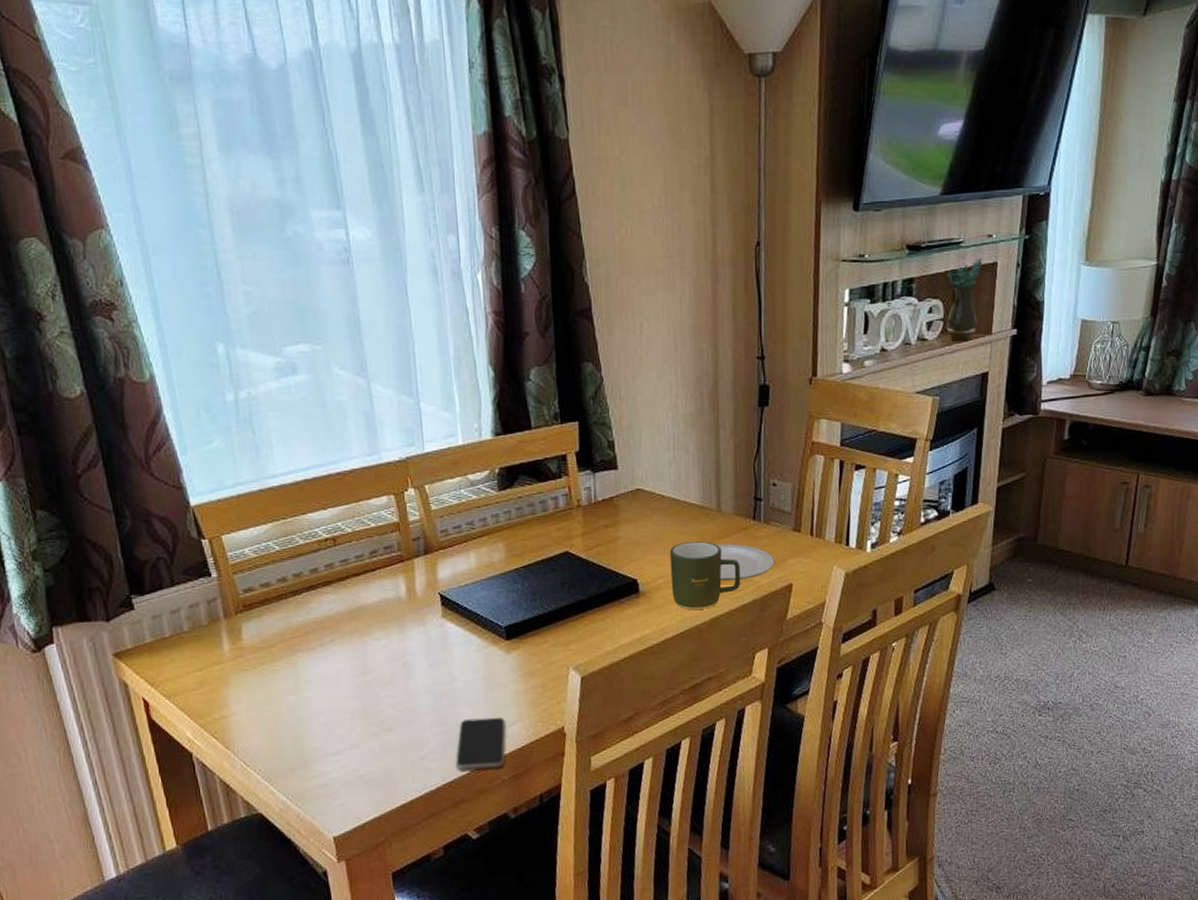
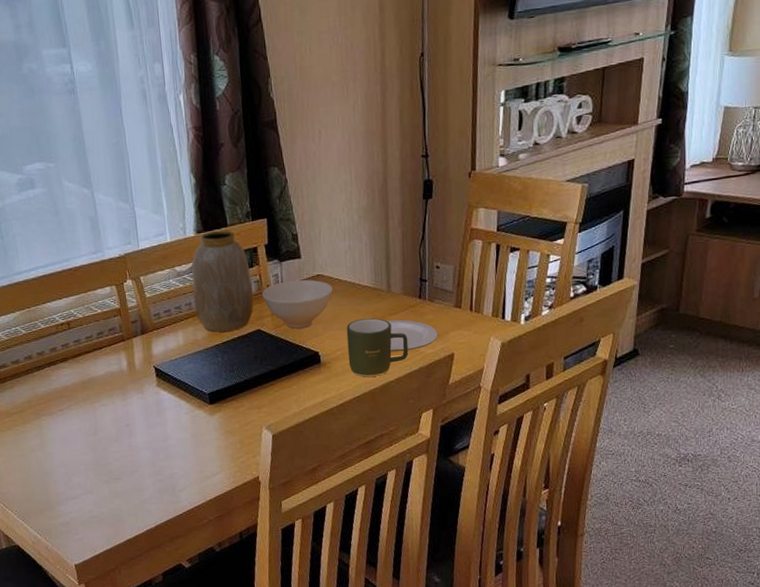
mobile phone: present [456,717,506,771] -> none [170,468,211,513]
vase: none [487,433,561,554] -> present [191,230,254,332]
bowl: none [571,494,655,552] -> present [262,279,333,329]
vase: present [945,257,982,342] -> none [593,54,629,134]

